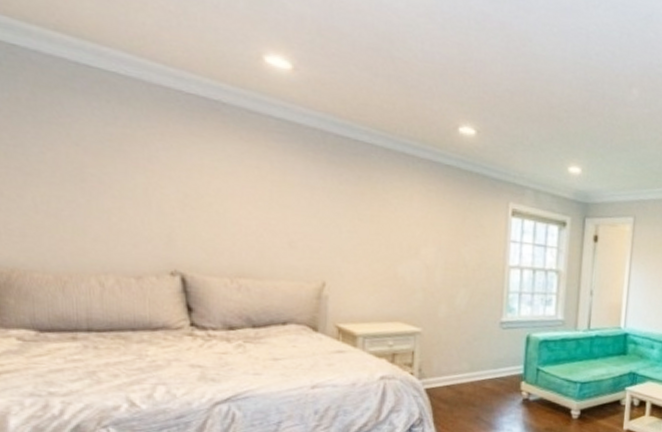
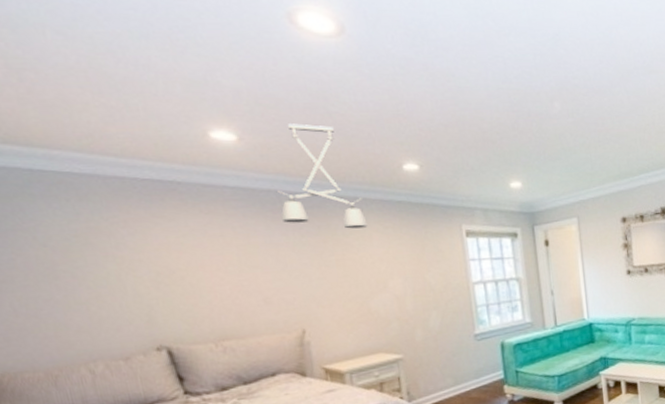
ceiling light fixture: none [323,61,411,187] -> present [278,123,368,229]

